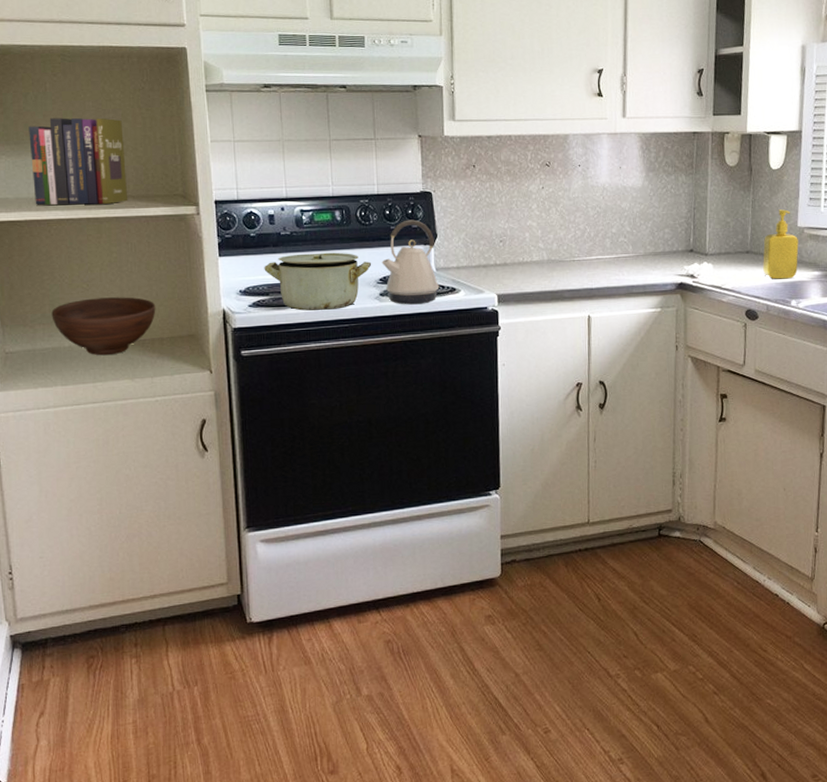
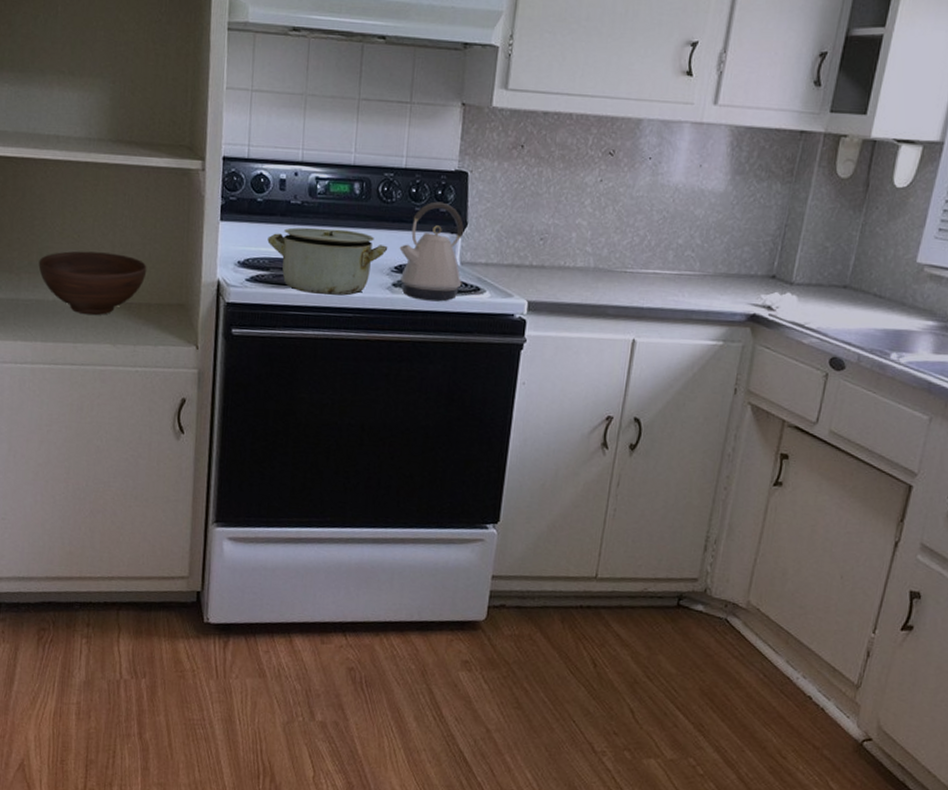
books: present [28,118,128,205] -> none [34,46,134,149]
soap dispenser: present [763,209,799,279] -> none [861,239,915,326]

